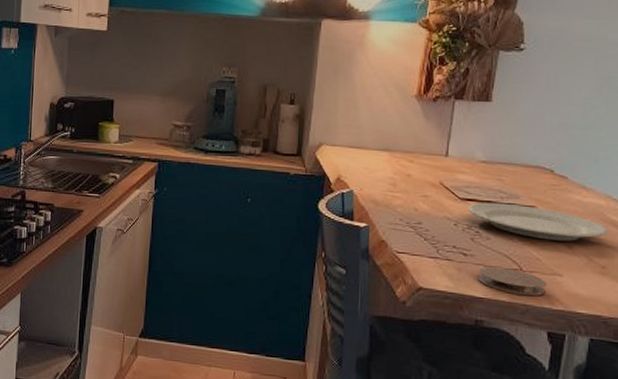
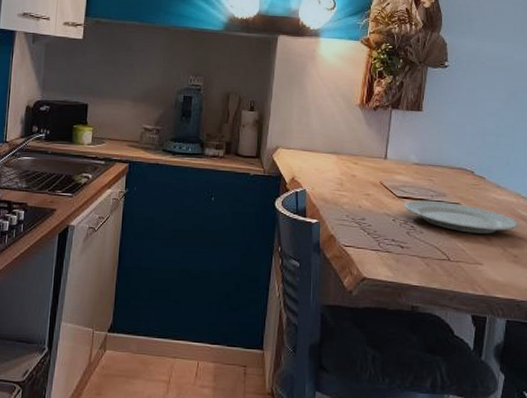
coaster: present [478,267,547,297] -> none [413,258,471,284]

